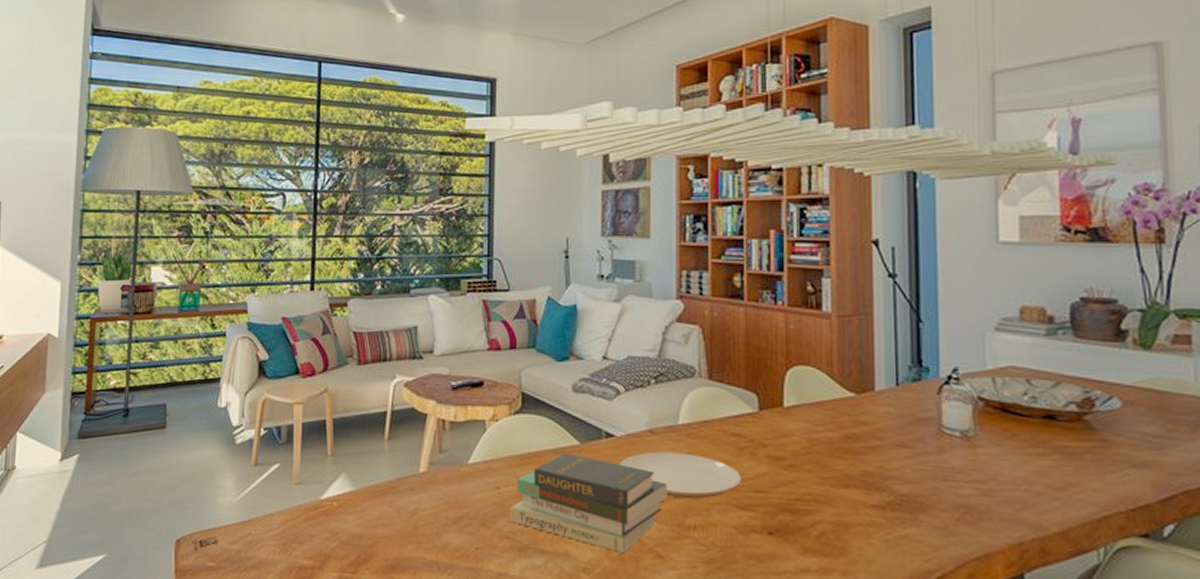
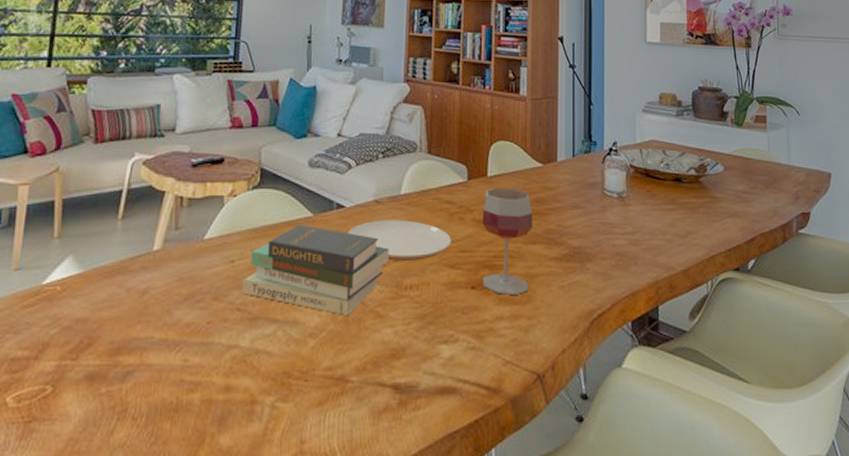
wineglass: none [778,420,845,546] -> present [482,188,533,295]

